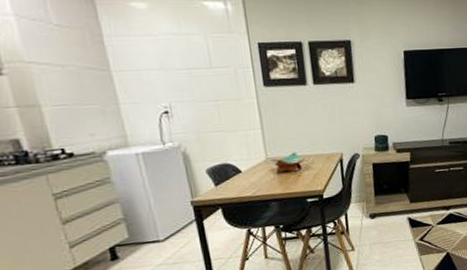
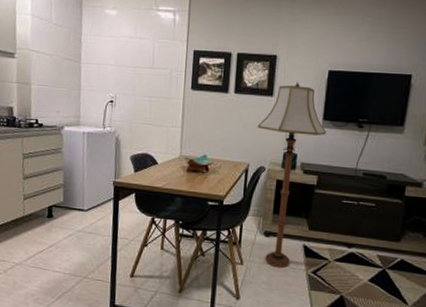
floor lamp: none [343,64,412,245] -> present [257,81,327,268]

